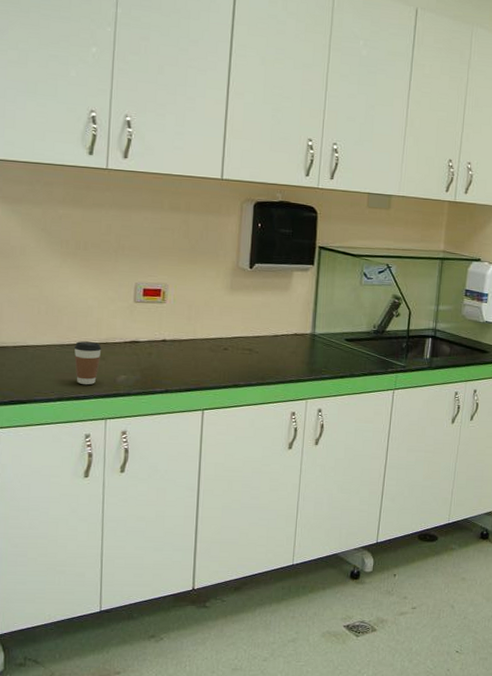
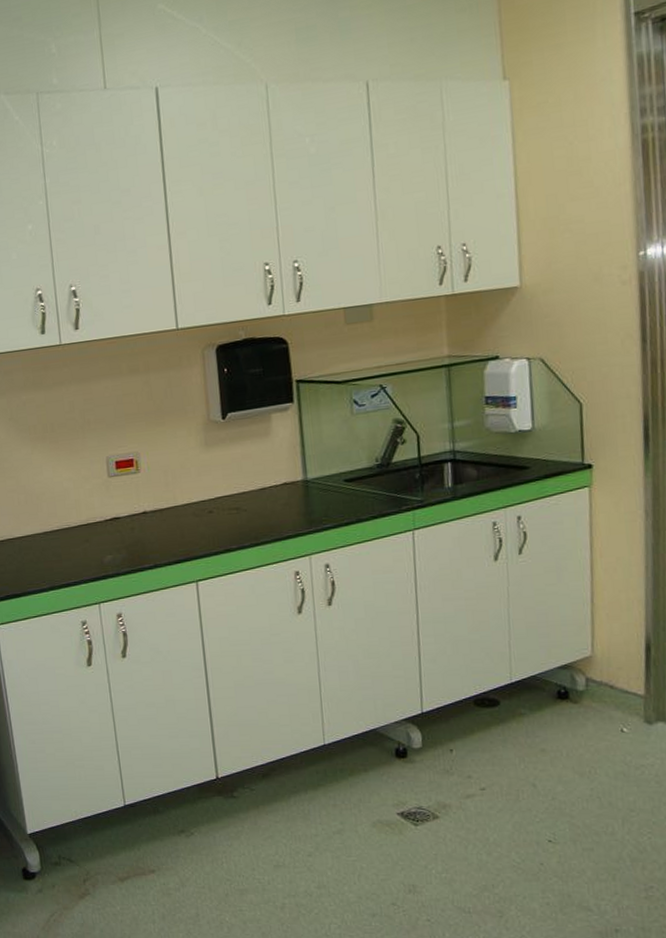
coffee cup: present [74,341,102,385] -> none [57,525,85,571]

